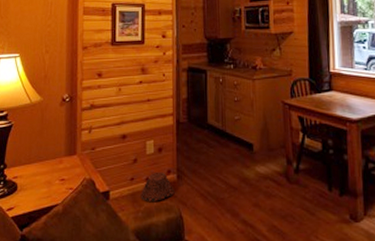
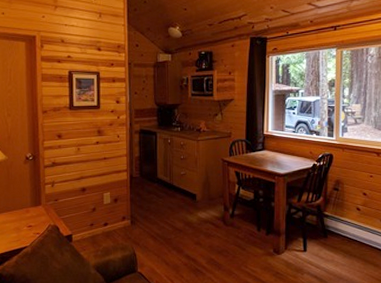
woven basket: present [140,172,175,201] -> none [99,218,129,242]

